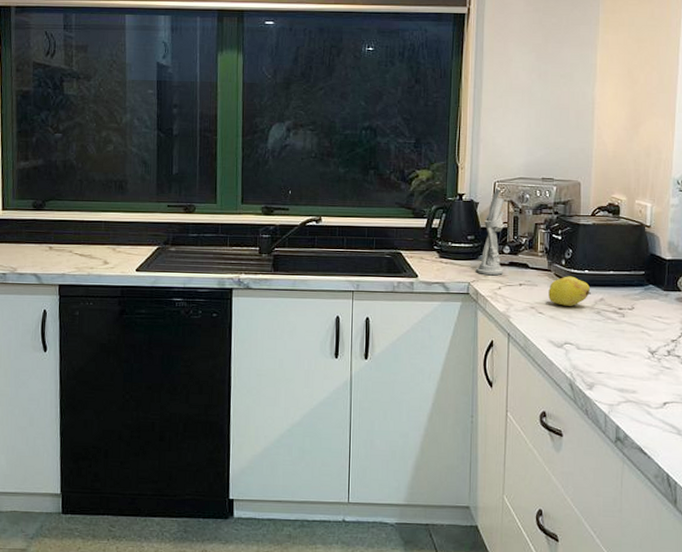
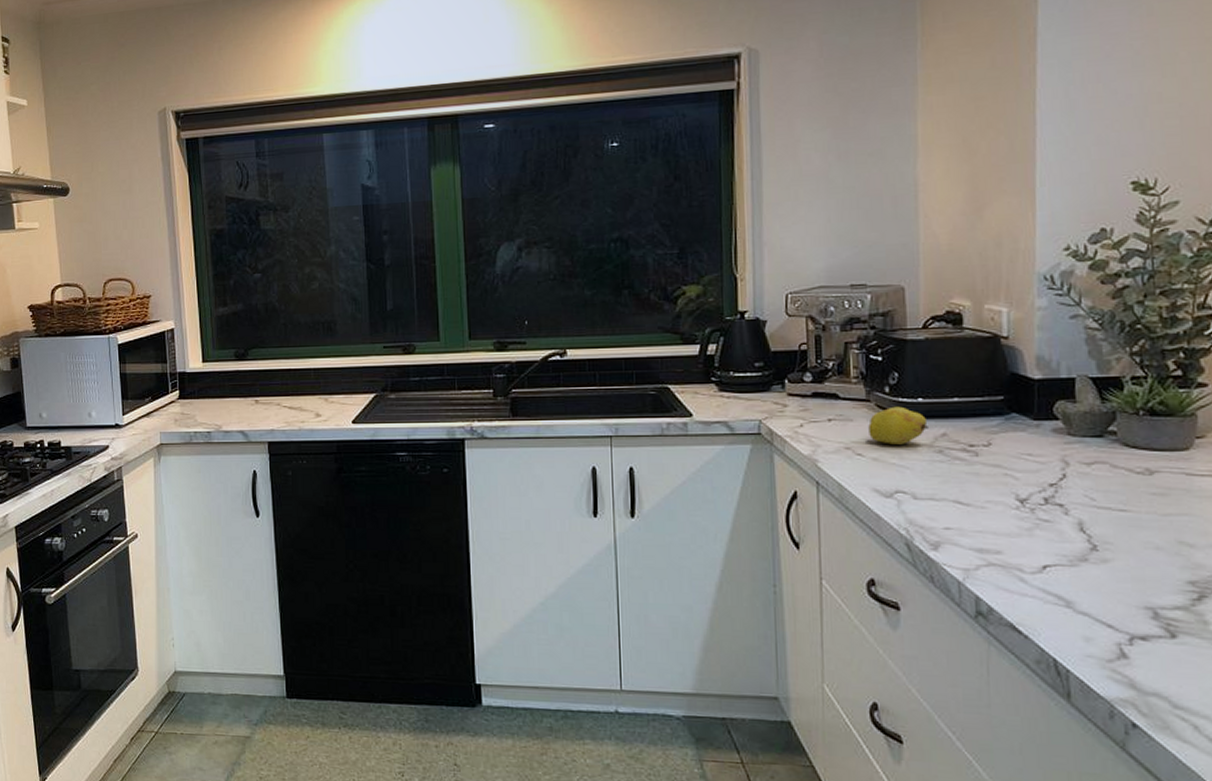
utensil holder: present [475,187,504,275] -> none [767,300,805,409]

